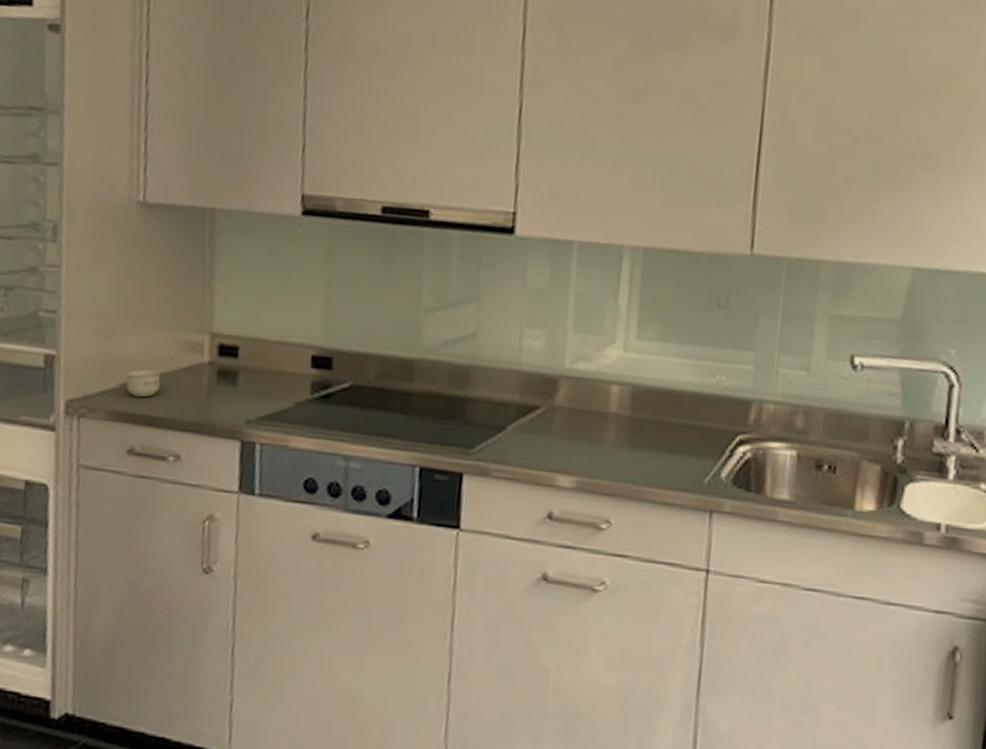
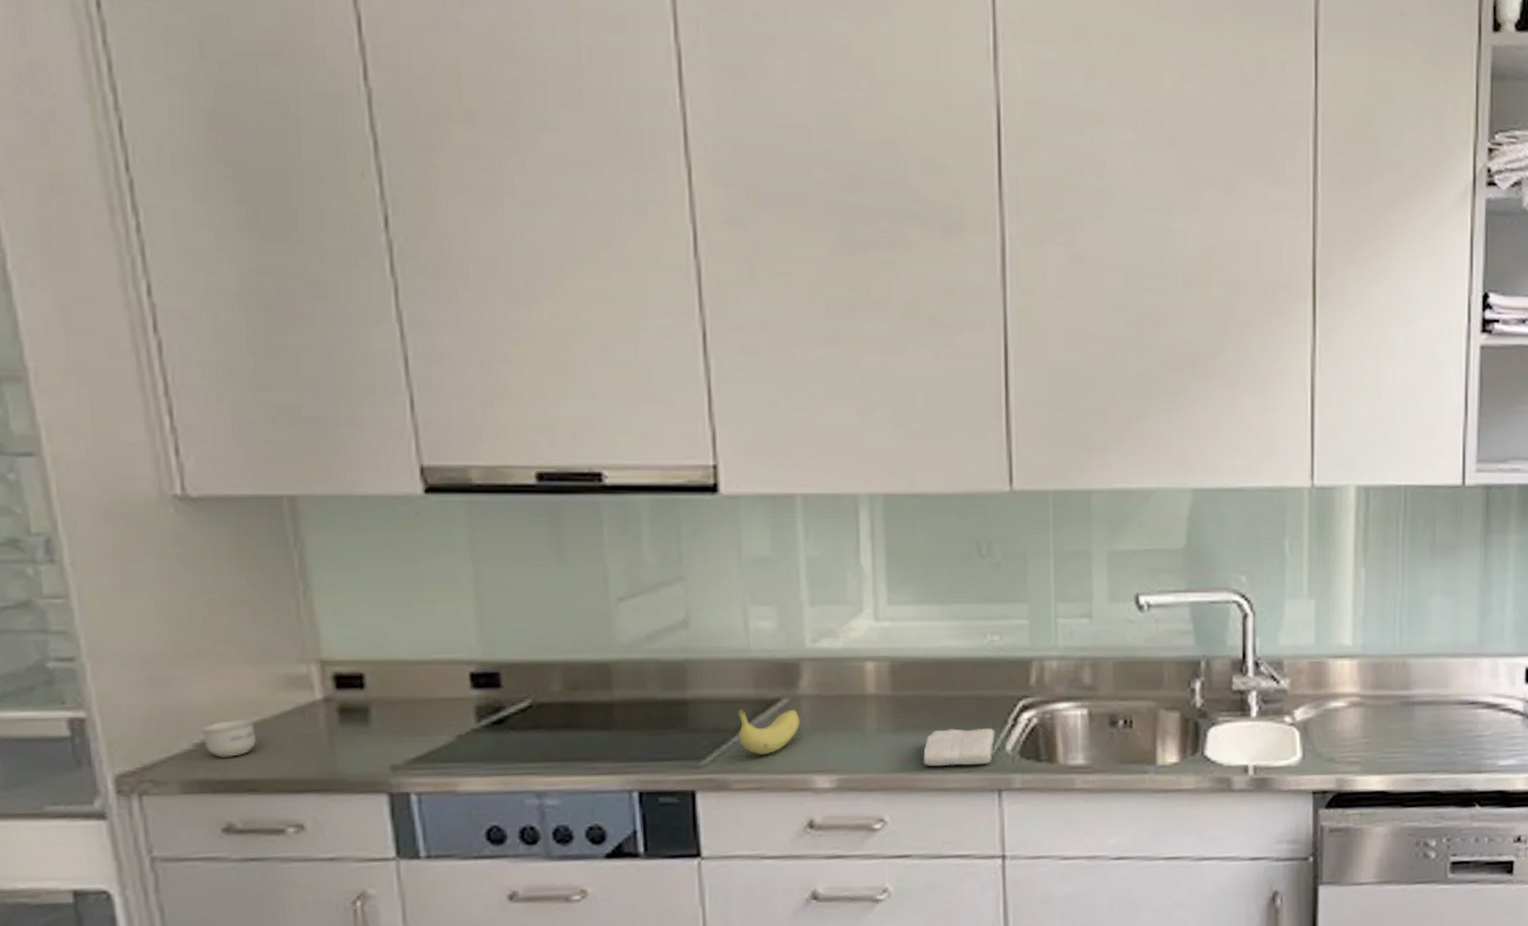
fruit: none [502,411,553,452] -> present [737,709,800,755]
washcloth: none [649,450,713,487] -> present [923,728,995,767]

